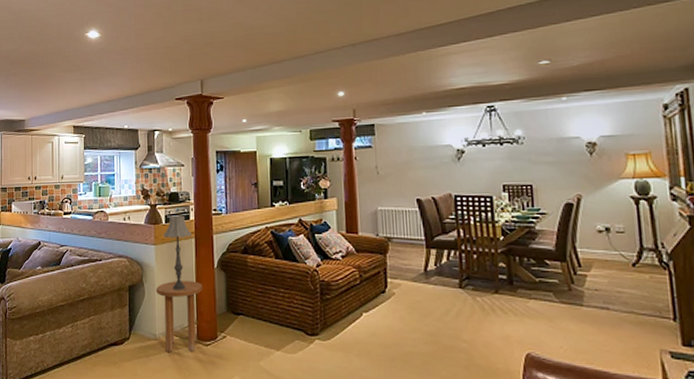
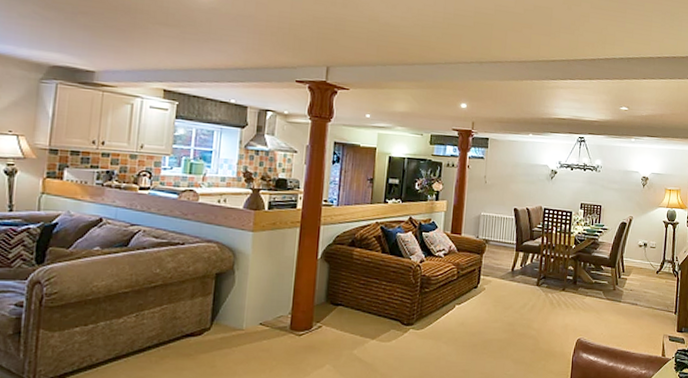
side table: present [155,281,203,353] -> none [248,270,303,343]
table lamp: present [163,215,192,290] -> none [264,202,298,280]

